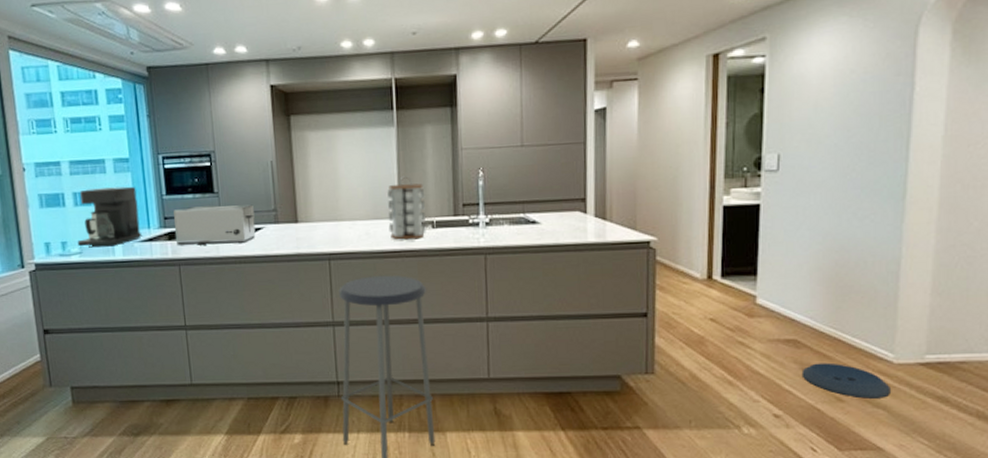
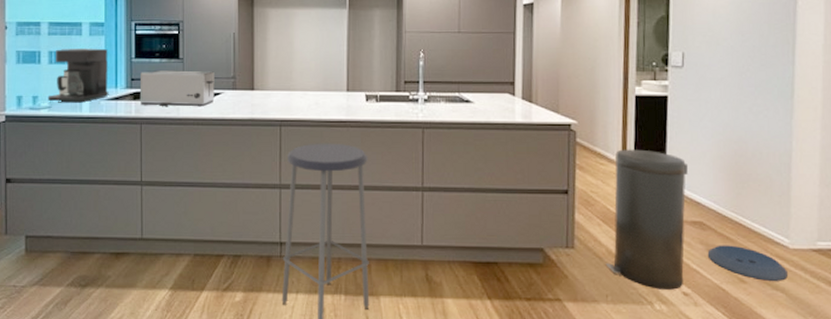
spice rack: present [387,176,426,240] -> none [336,53,371,111]
pedal bin: none [688,265,781,413] -> present [605,149,688,290]

